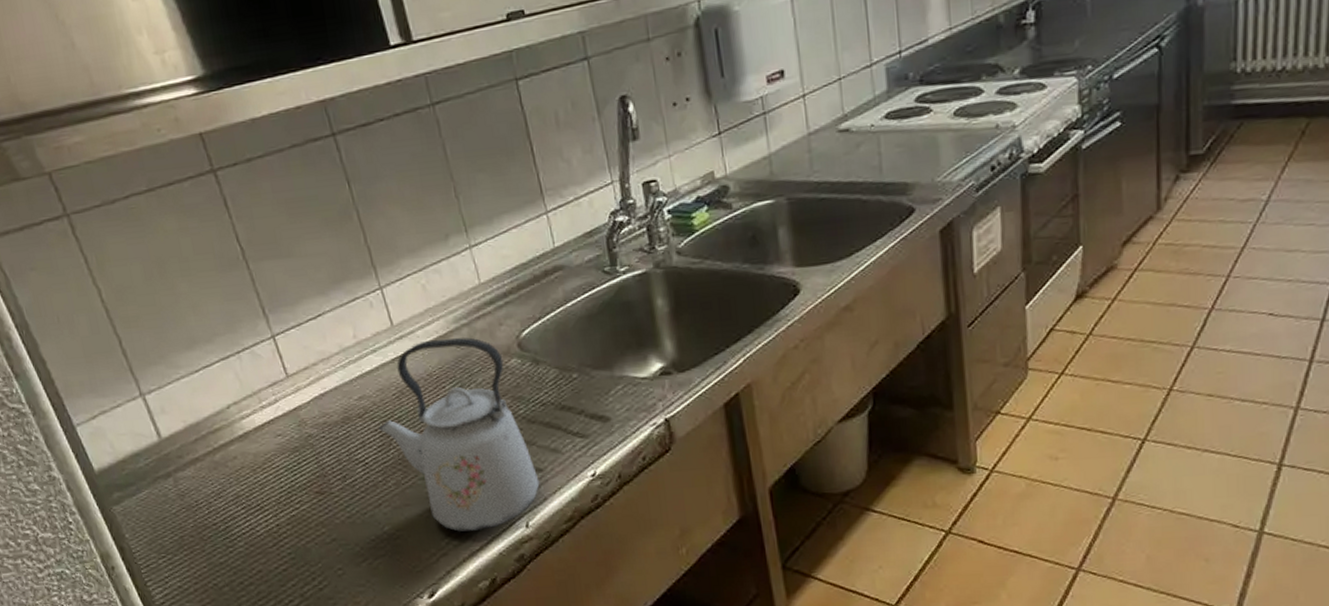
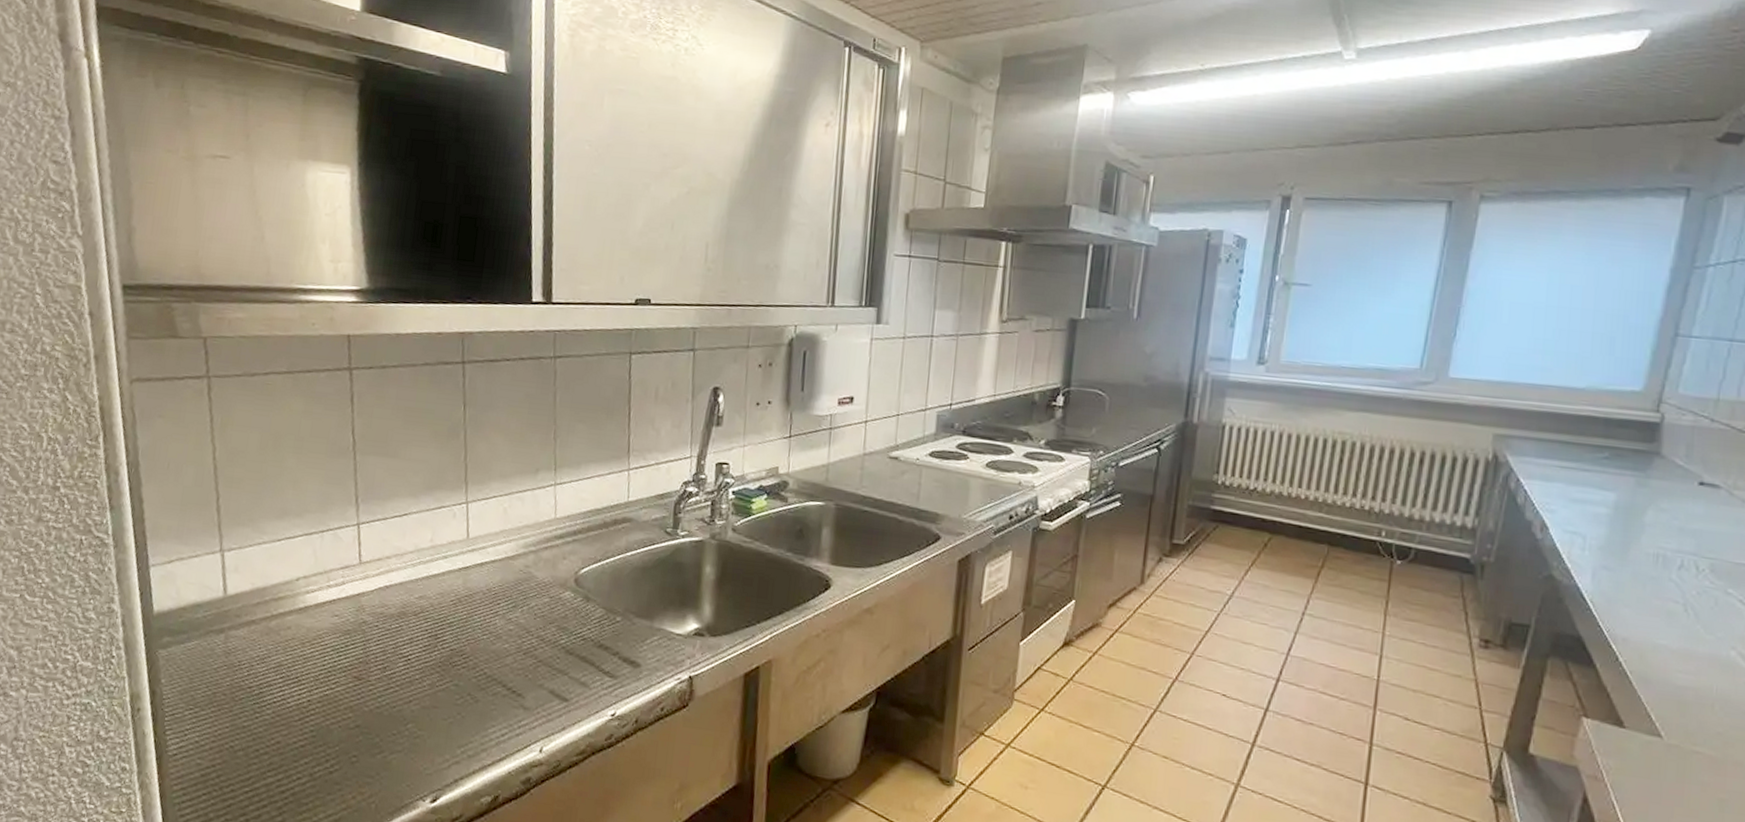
kettle: present [378,336,540,532] -> none [429,558,563,747]

